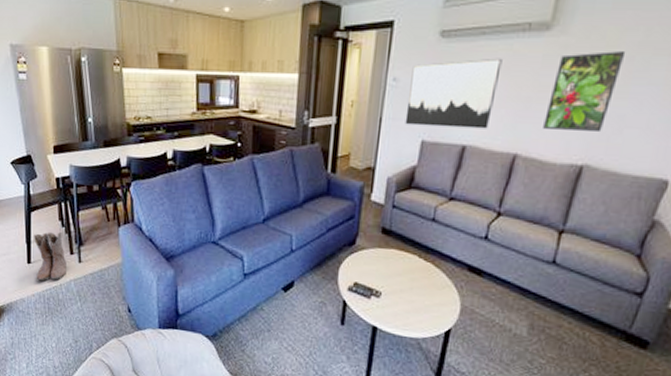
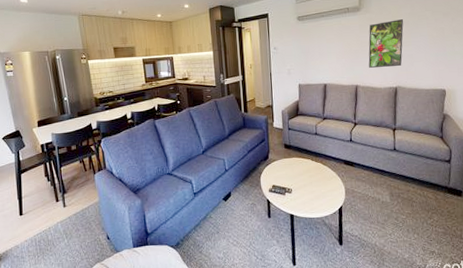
boots: present [33,231,67,281] -> none [24,186,54,228]
wall art: present [405,58,502,129] -> none [284,29,338,76]

